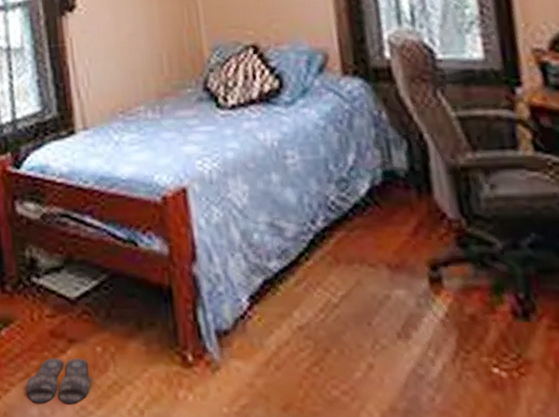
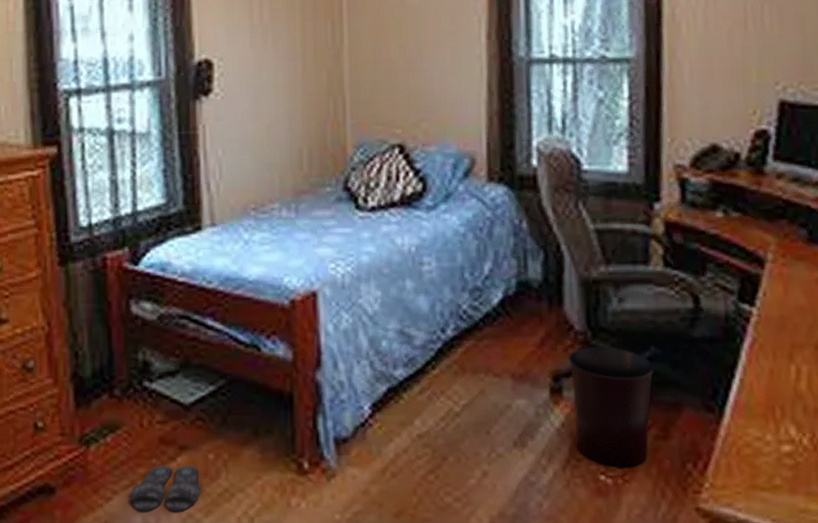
waste bin: none [444,234,543,359] -> present [568,347,654,467]

